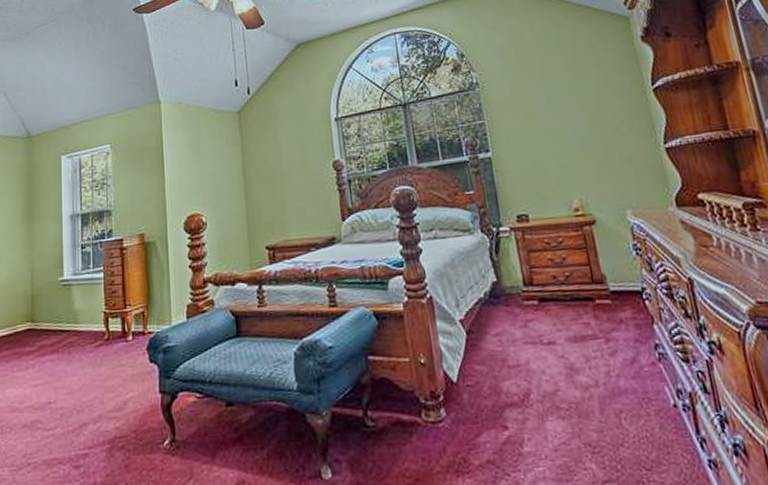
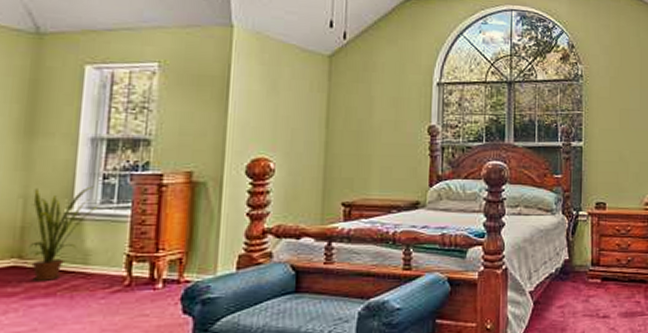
house plant: none [34,255,81,340] -> present [27,186,99,281]

